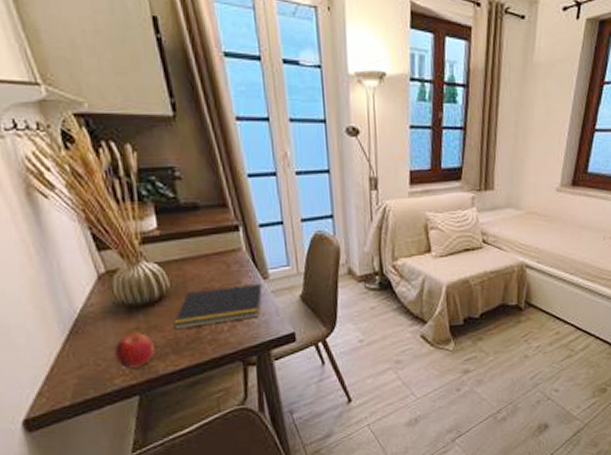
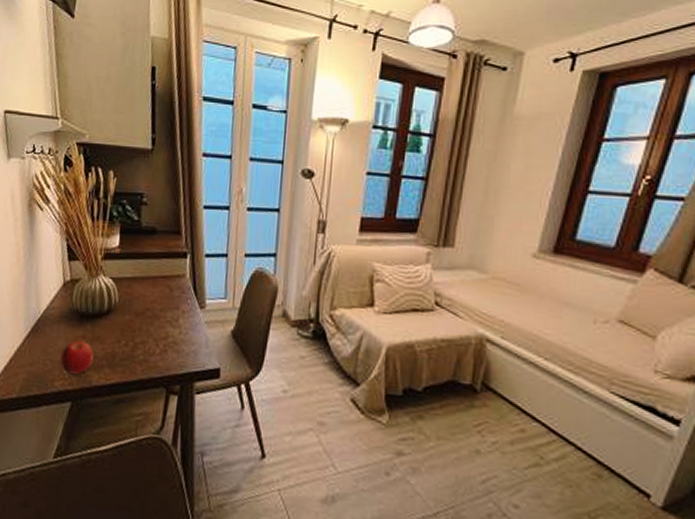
notepad: present [174,283,262,330] -> none [114,309,198,346]

